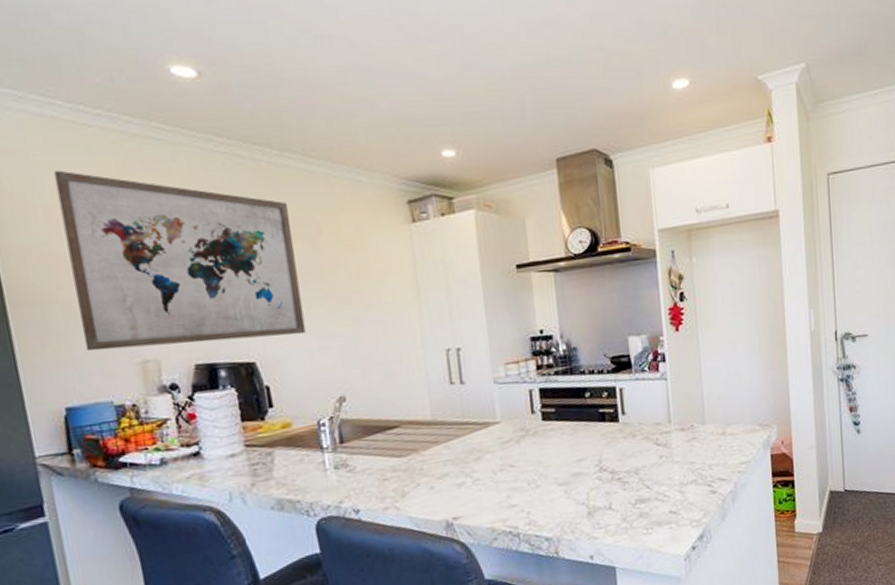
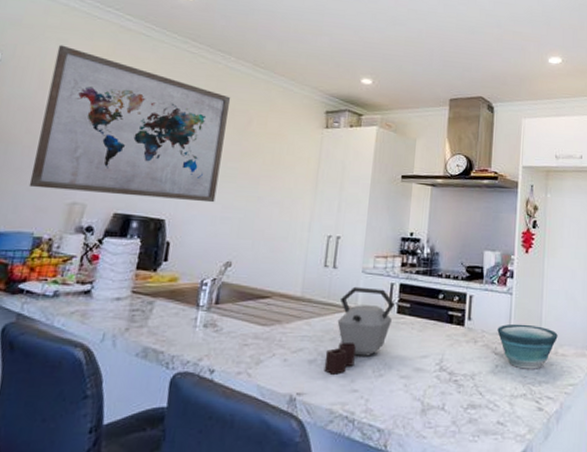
kettle: none [473,397,539,494] -> present [323,286,396,375]
bowl: none [656,408,724,456] -> present [497,324,558,369]

